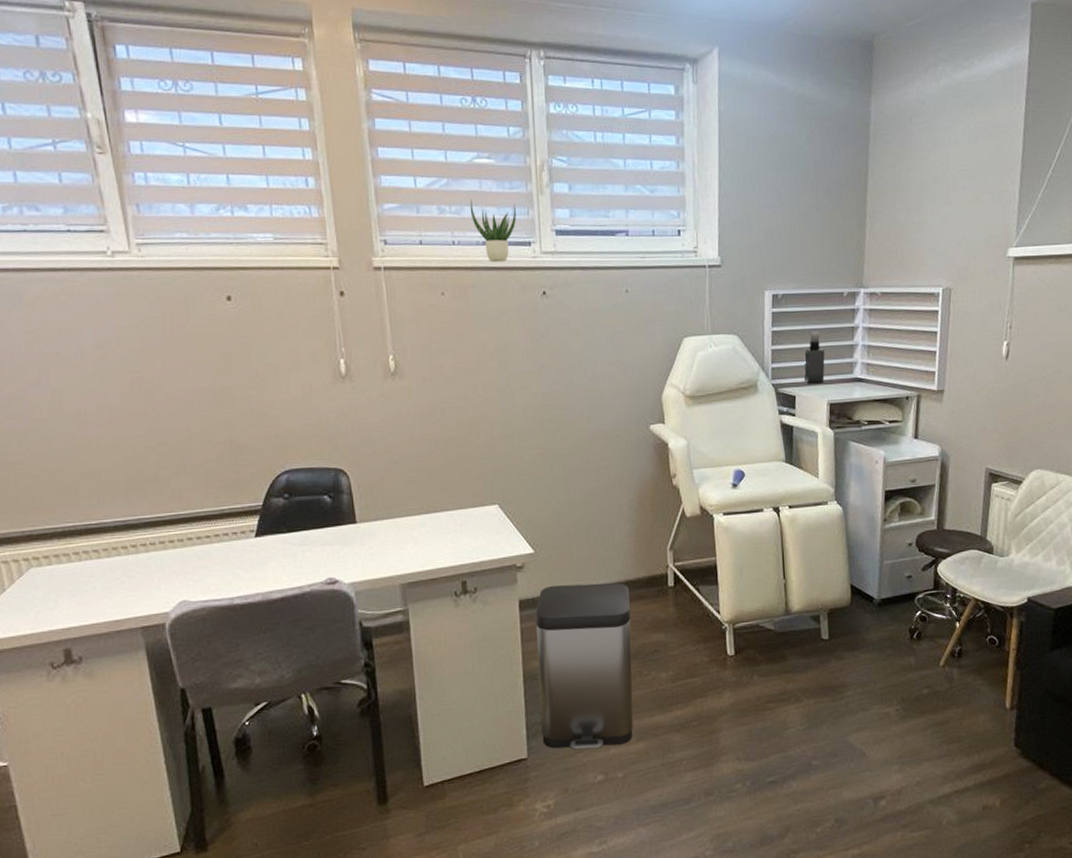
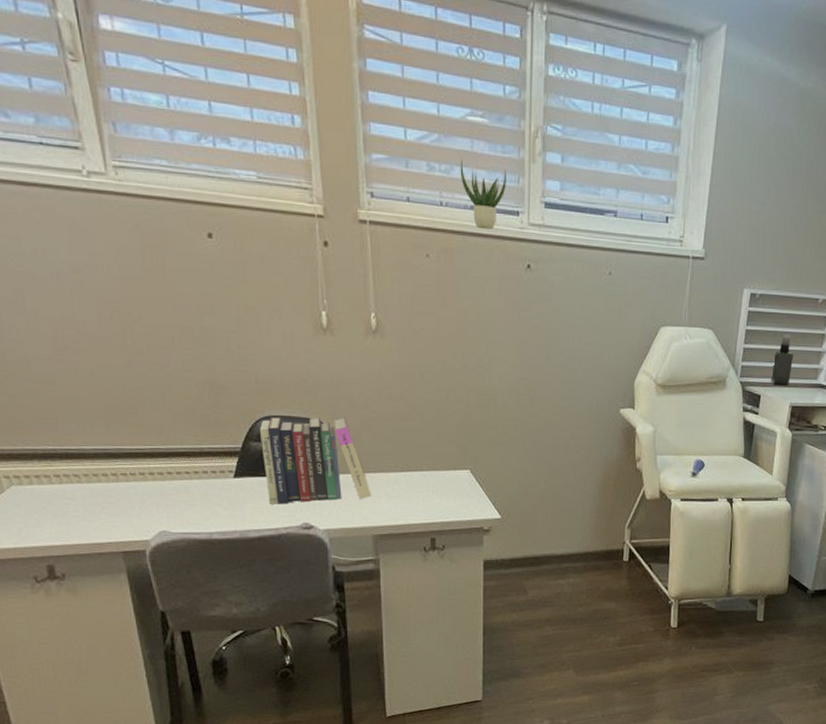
books: none [280,463,397,561] -> present [259,416,371,504]
pedal bin: present [535,583,633,750] -> none [497,549,587,698]

